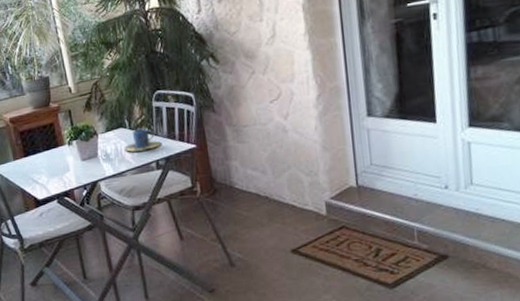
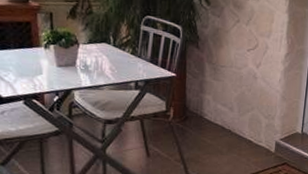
cup: present [124,128,162,152] -> none [104,47,144,70]

